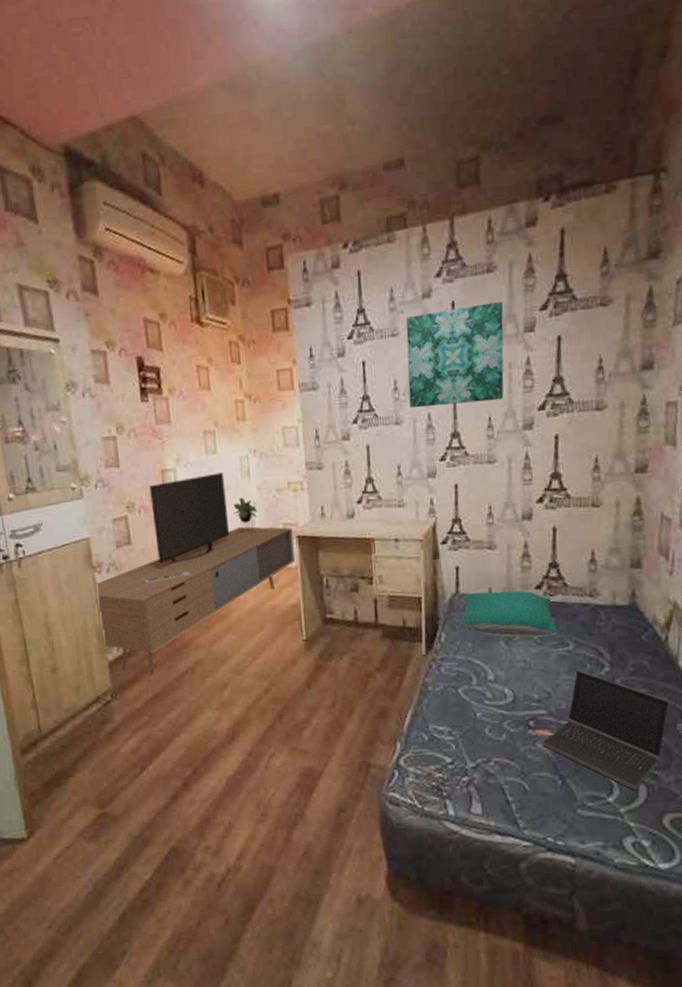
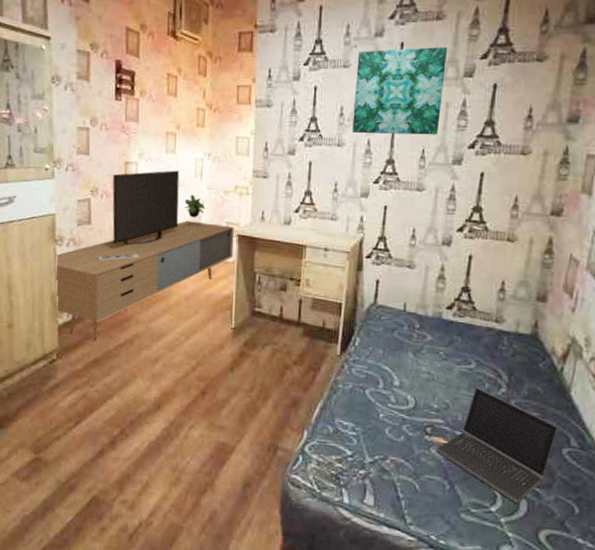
pillow: present [459,590,558,637] -> none [373,305,463,352]

